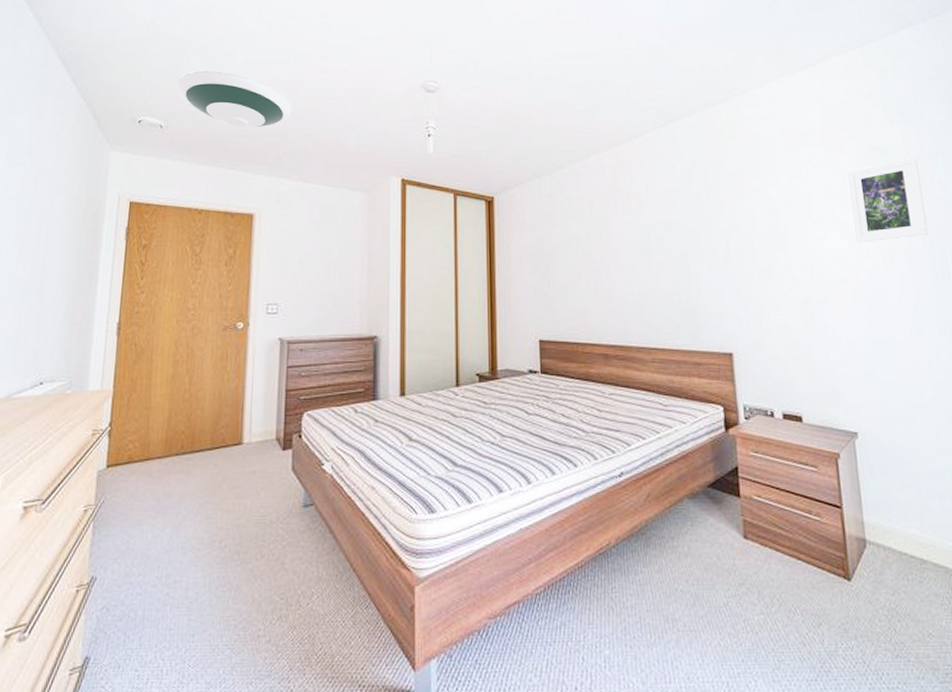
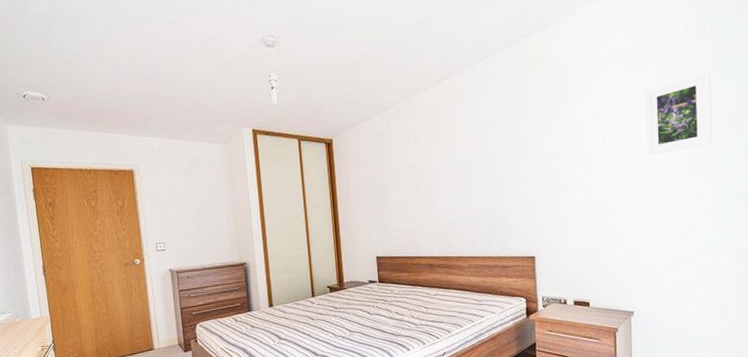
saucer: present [175,71,292,128] -> none [47,43,151,94]

